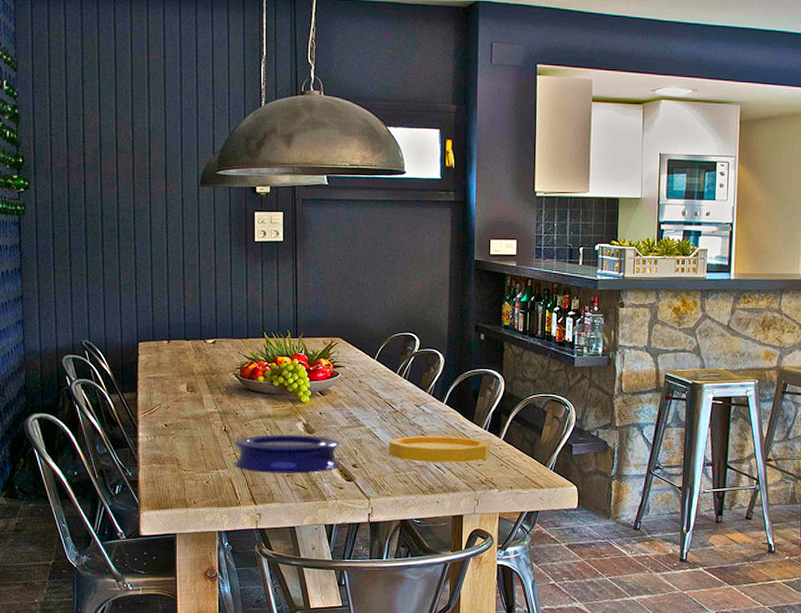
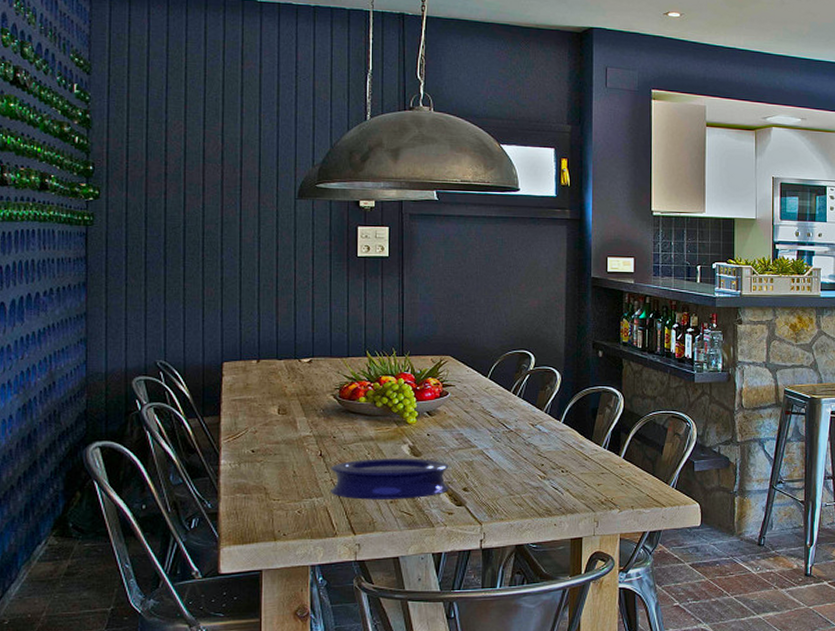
plate: present [389,435,490,463] -> none [502,456,609,483]

